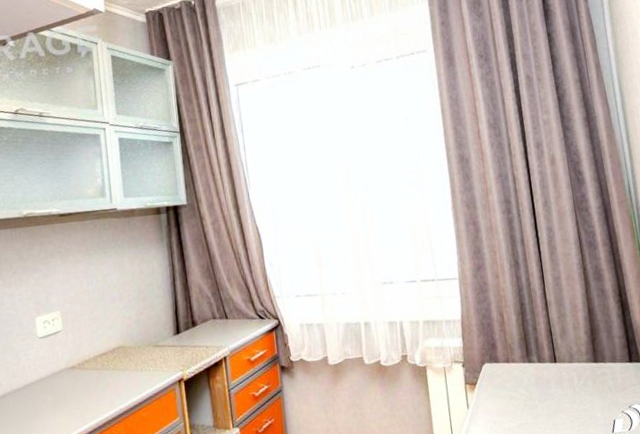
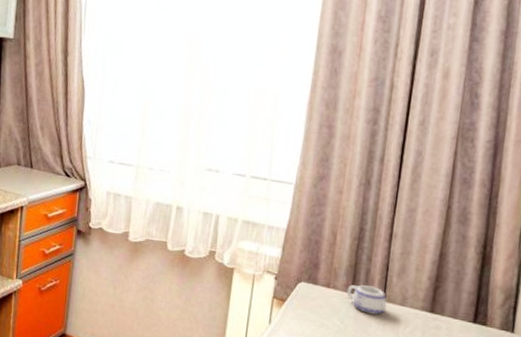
mug: none [523,352,559,377] -> present [346,285,387,315]

